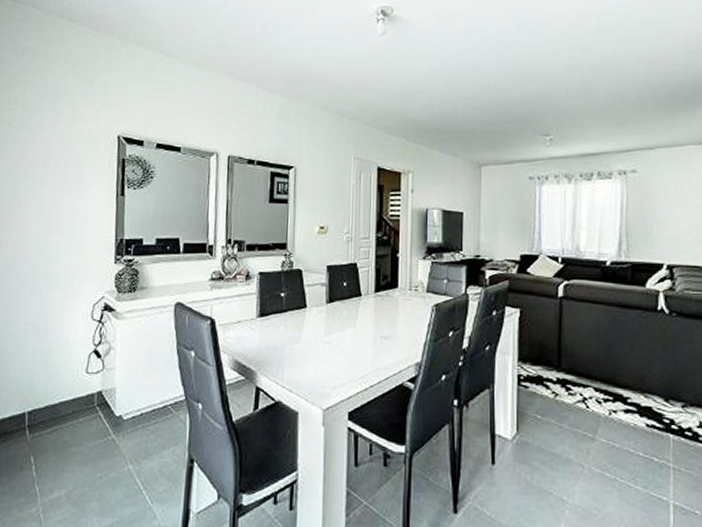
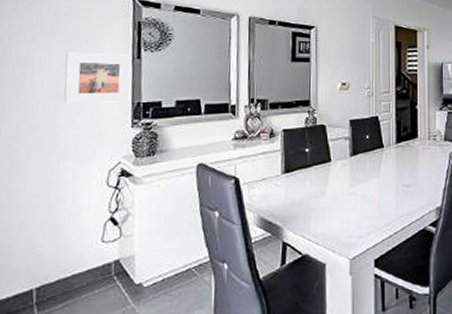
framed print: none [54,187,116,239] -> present [63,52,132,105]

